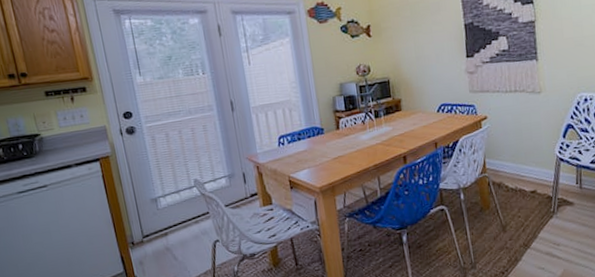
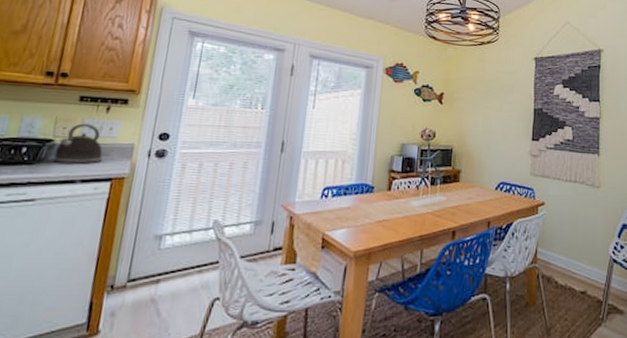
kettle: none [44,114,85,153] -> present [53,123,103,165]

